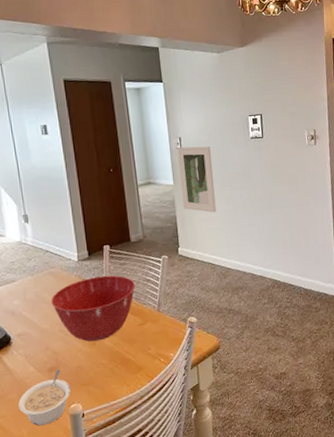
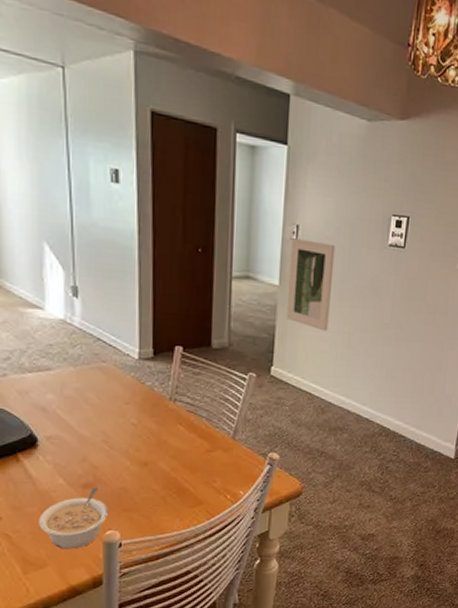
mixing bowl: present [51,275,135,342] -> none [96,383,209,462]

